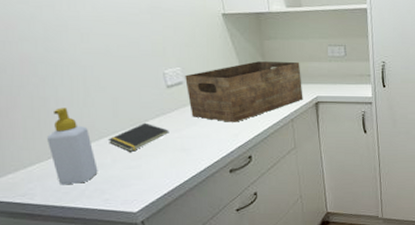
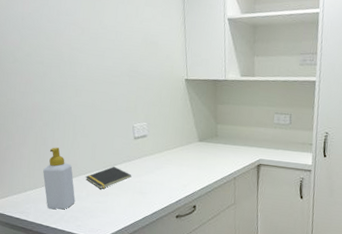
storage basket: present [185,61,303,122] -> none [149,122,248,175]

